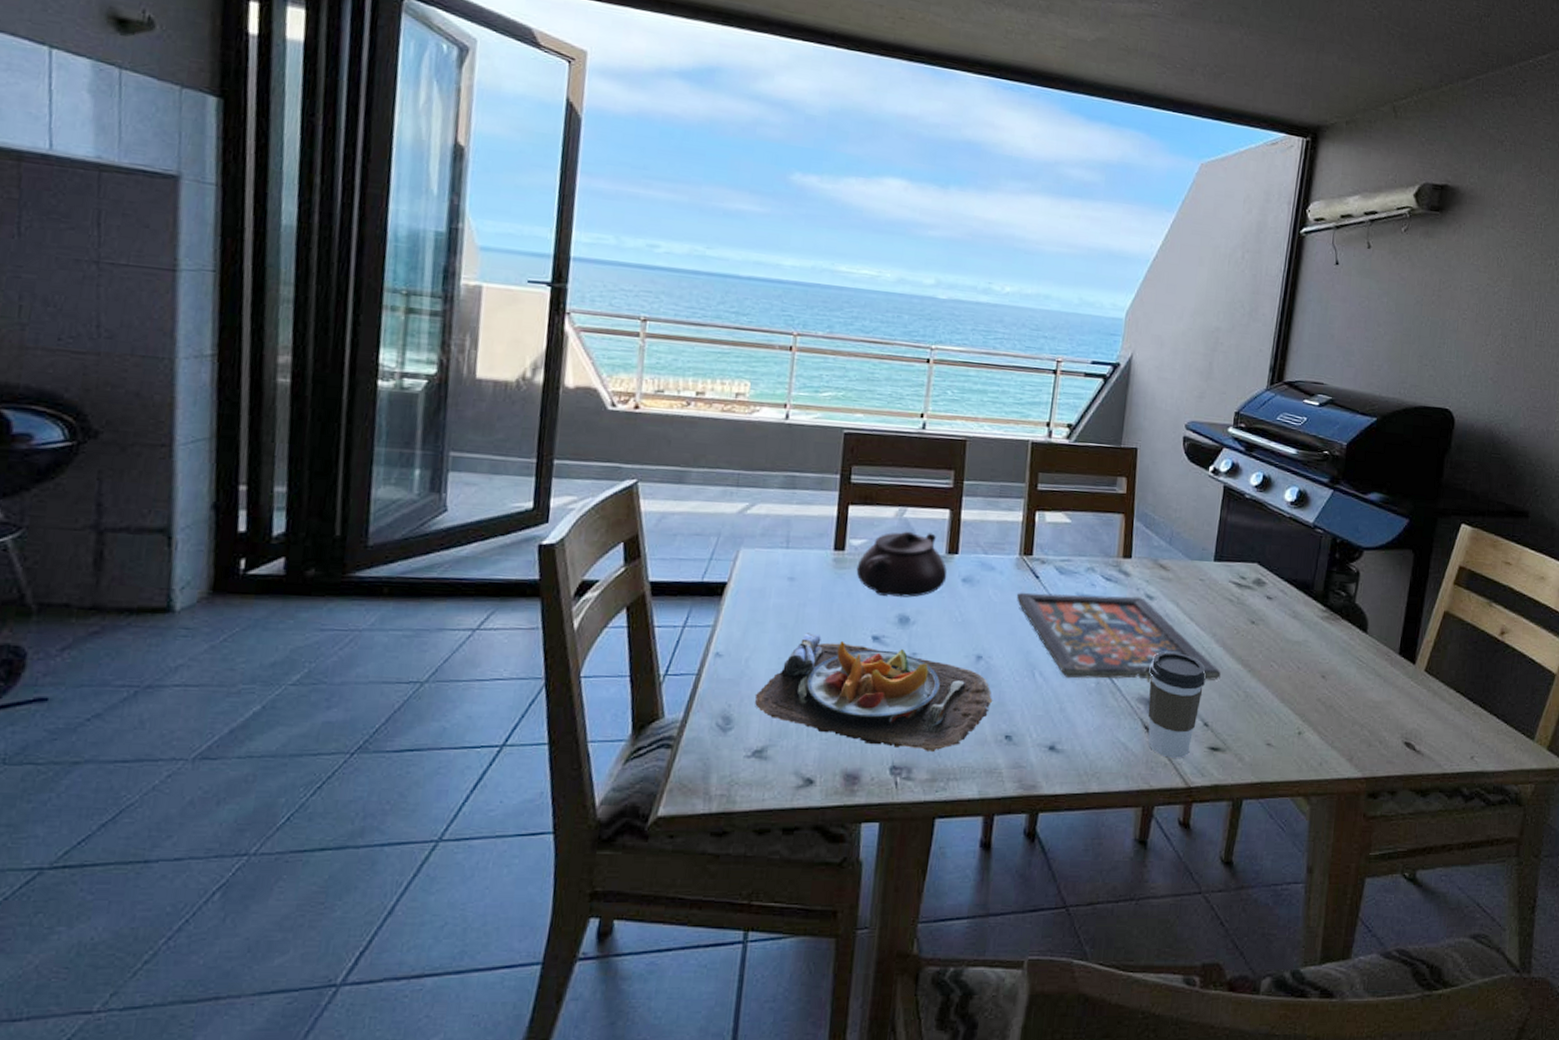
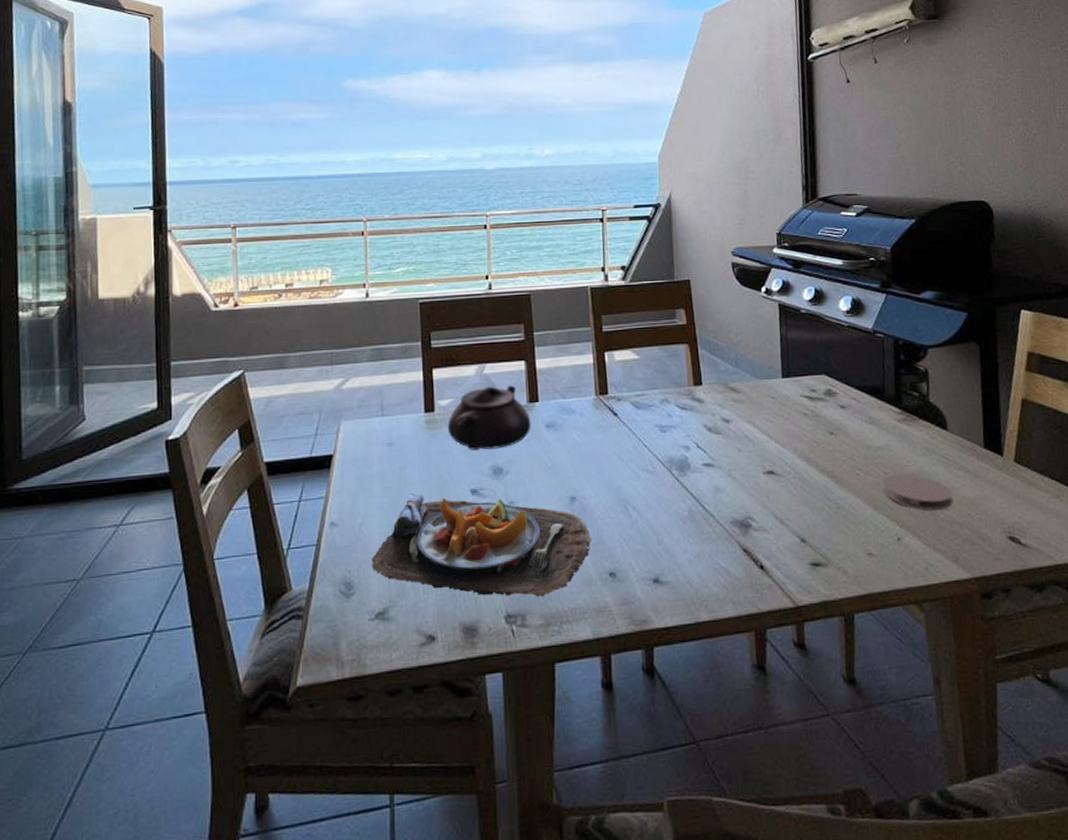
board game: present [1016,592,1221,684] -> none [598,421,809,510]
coffee cup: present [1147,651,1206,758] -> none [738,471,795,578]
coaster: none [1293,670,1360,709] -> present [883,474,953,510]

